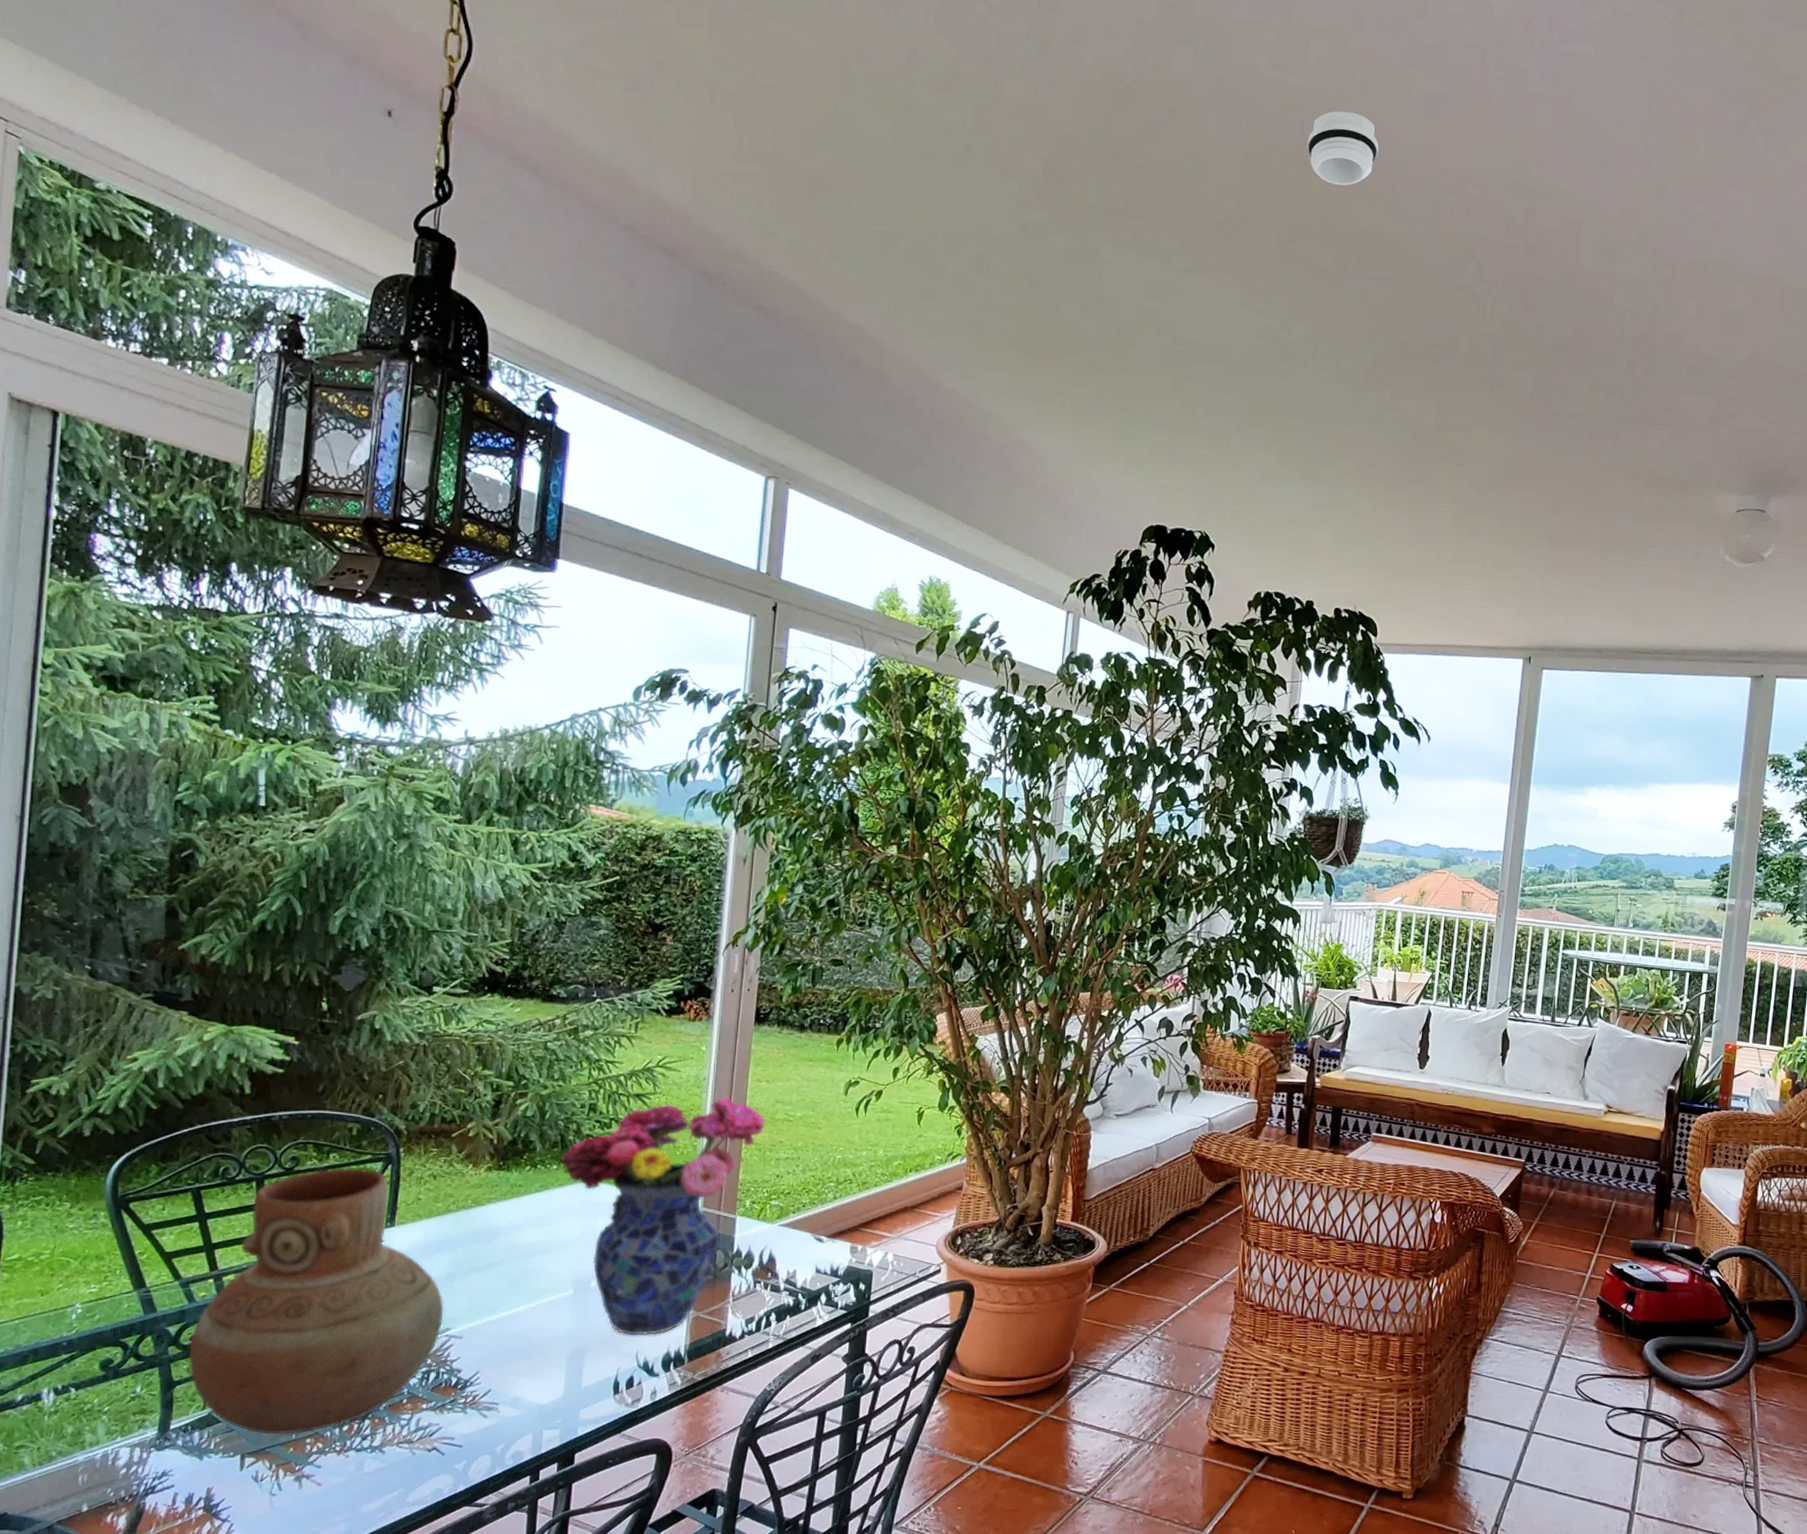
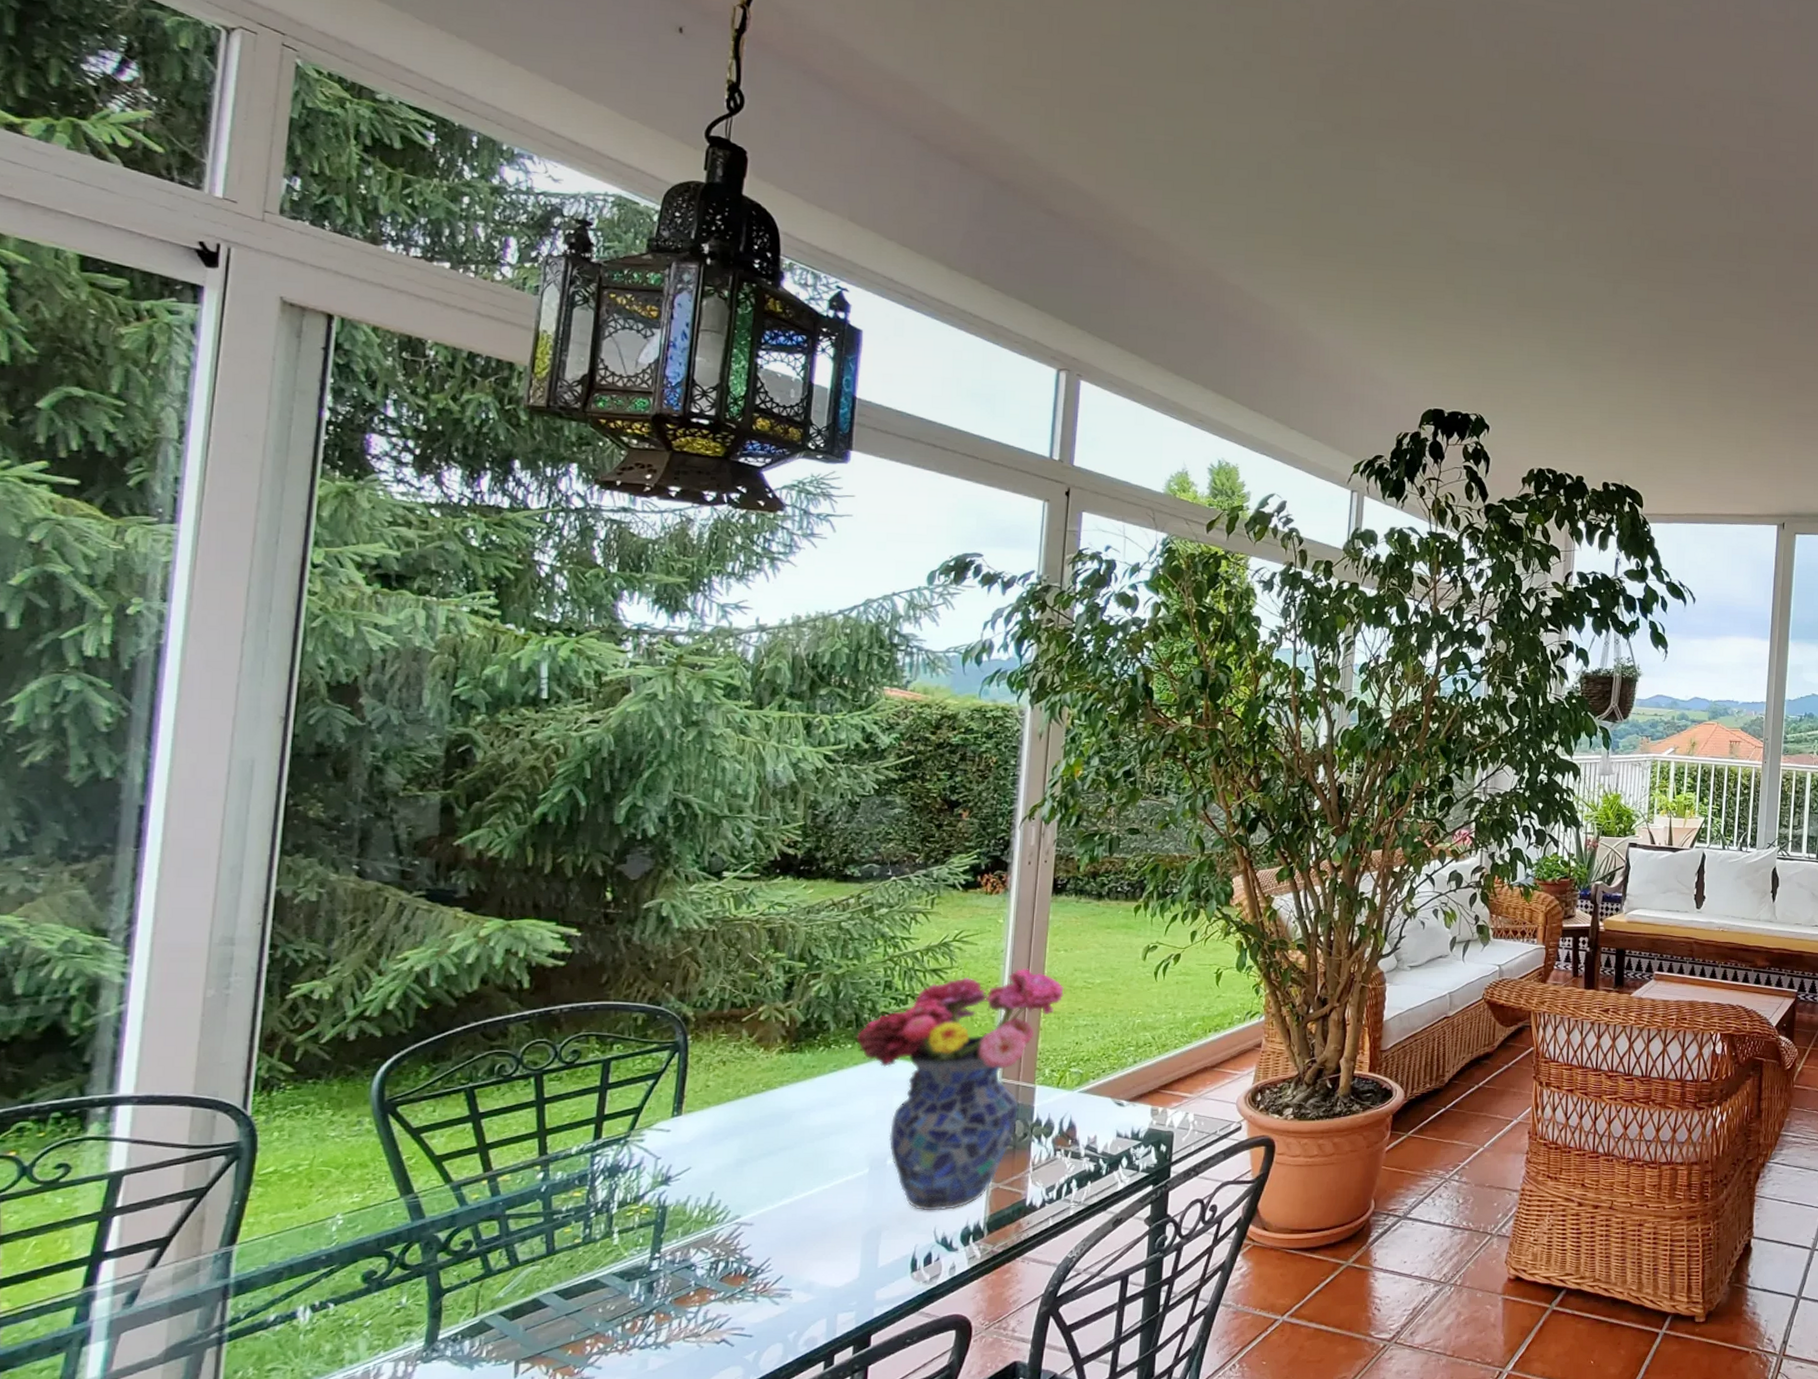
vase: present [188,1167,444,1435] -> none [459,1057,734,1338]
smoke detector: present [1307,111,1379,186] -> none [1564,34,1630,101]

